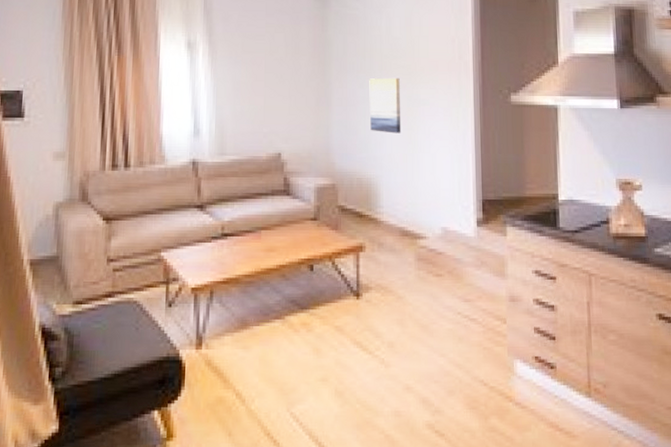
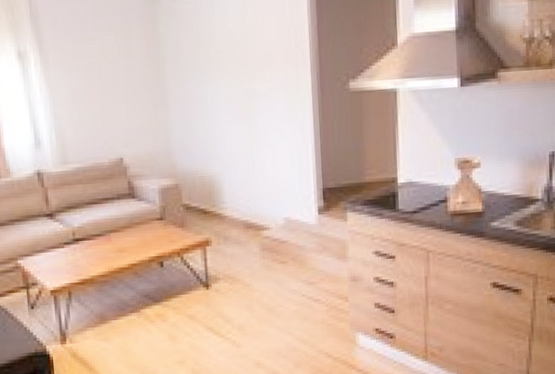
wall art: present [369,77,401,134] -> none [205,72,240,130]

